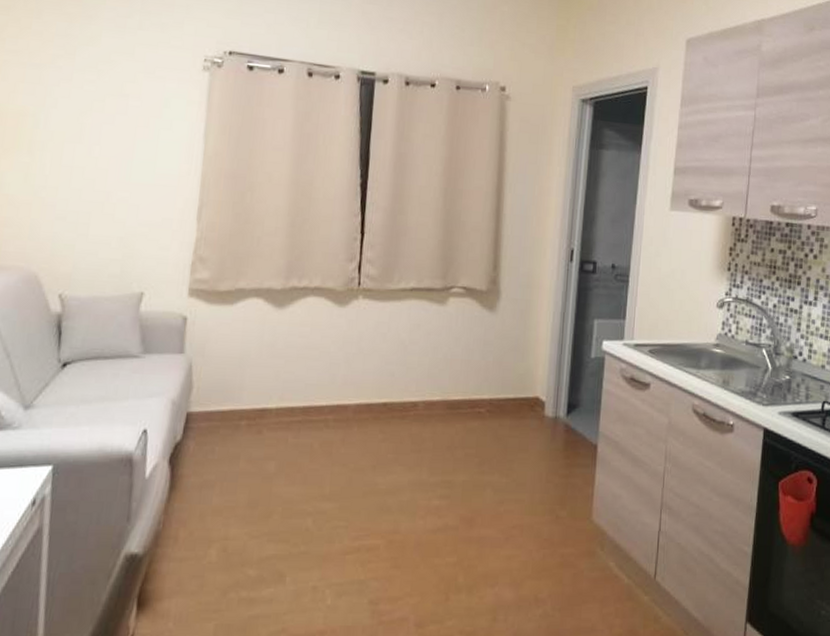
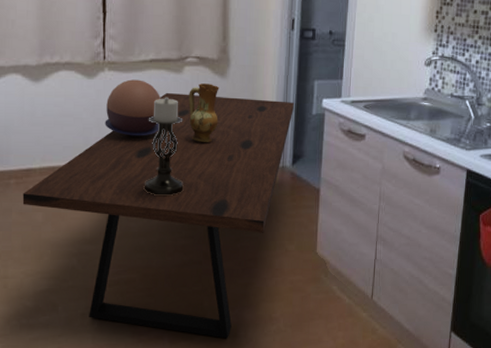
dining table: none [253,326,570,623] -> present [22,92,294,339]
decorative bowl: none [355,309,421,376] -> present [105,79,162,136]
candle holder: none [395,331,445,448] -> present [143,97,184,197]
ceramic jug: none [451,317,487,386] -> present [188,83,219,142]

